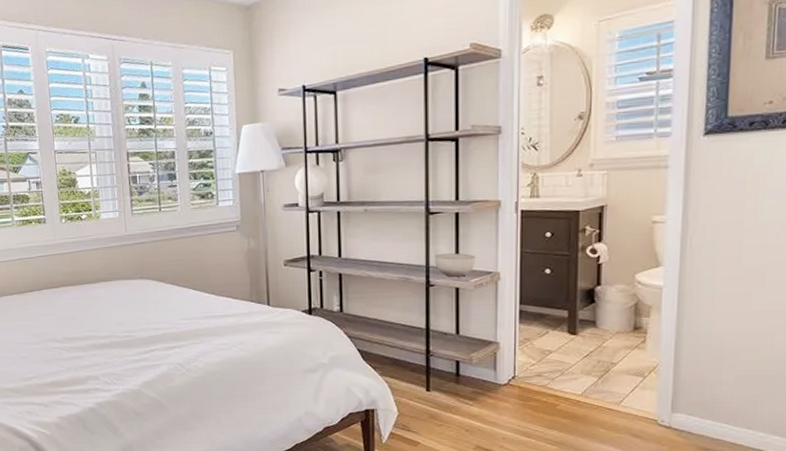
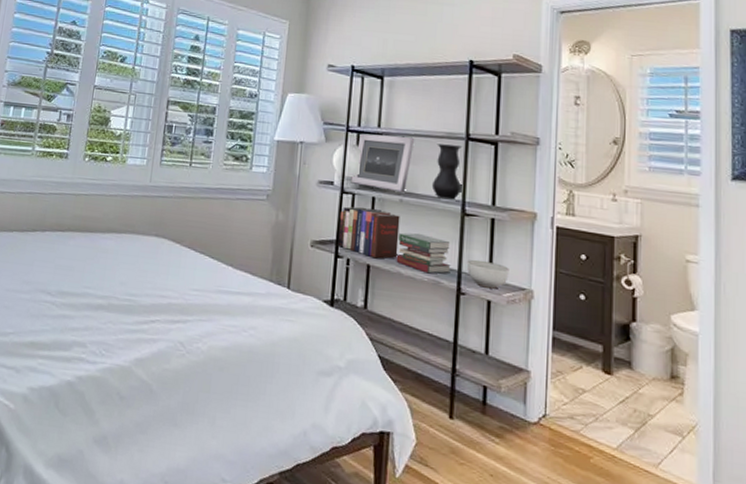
books: none [308,221,367,267] -> present [337,206,400,259]
picture frame: none [314,147,374,203] -> present [350,133,415,193]
books: none [366,238,419,273] -> present [396,232,451,274]
vase: none [394,148,425,203] -> present [431,143,463,200]

